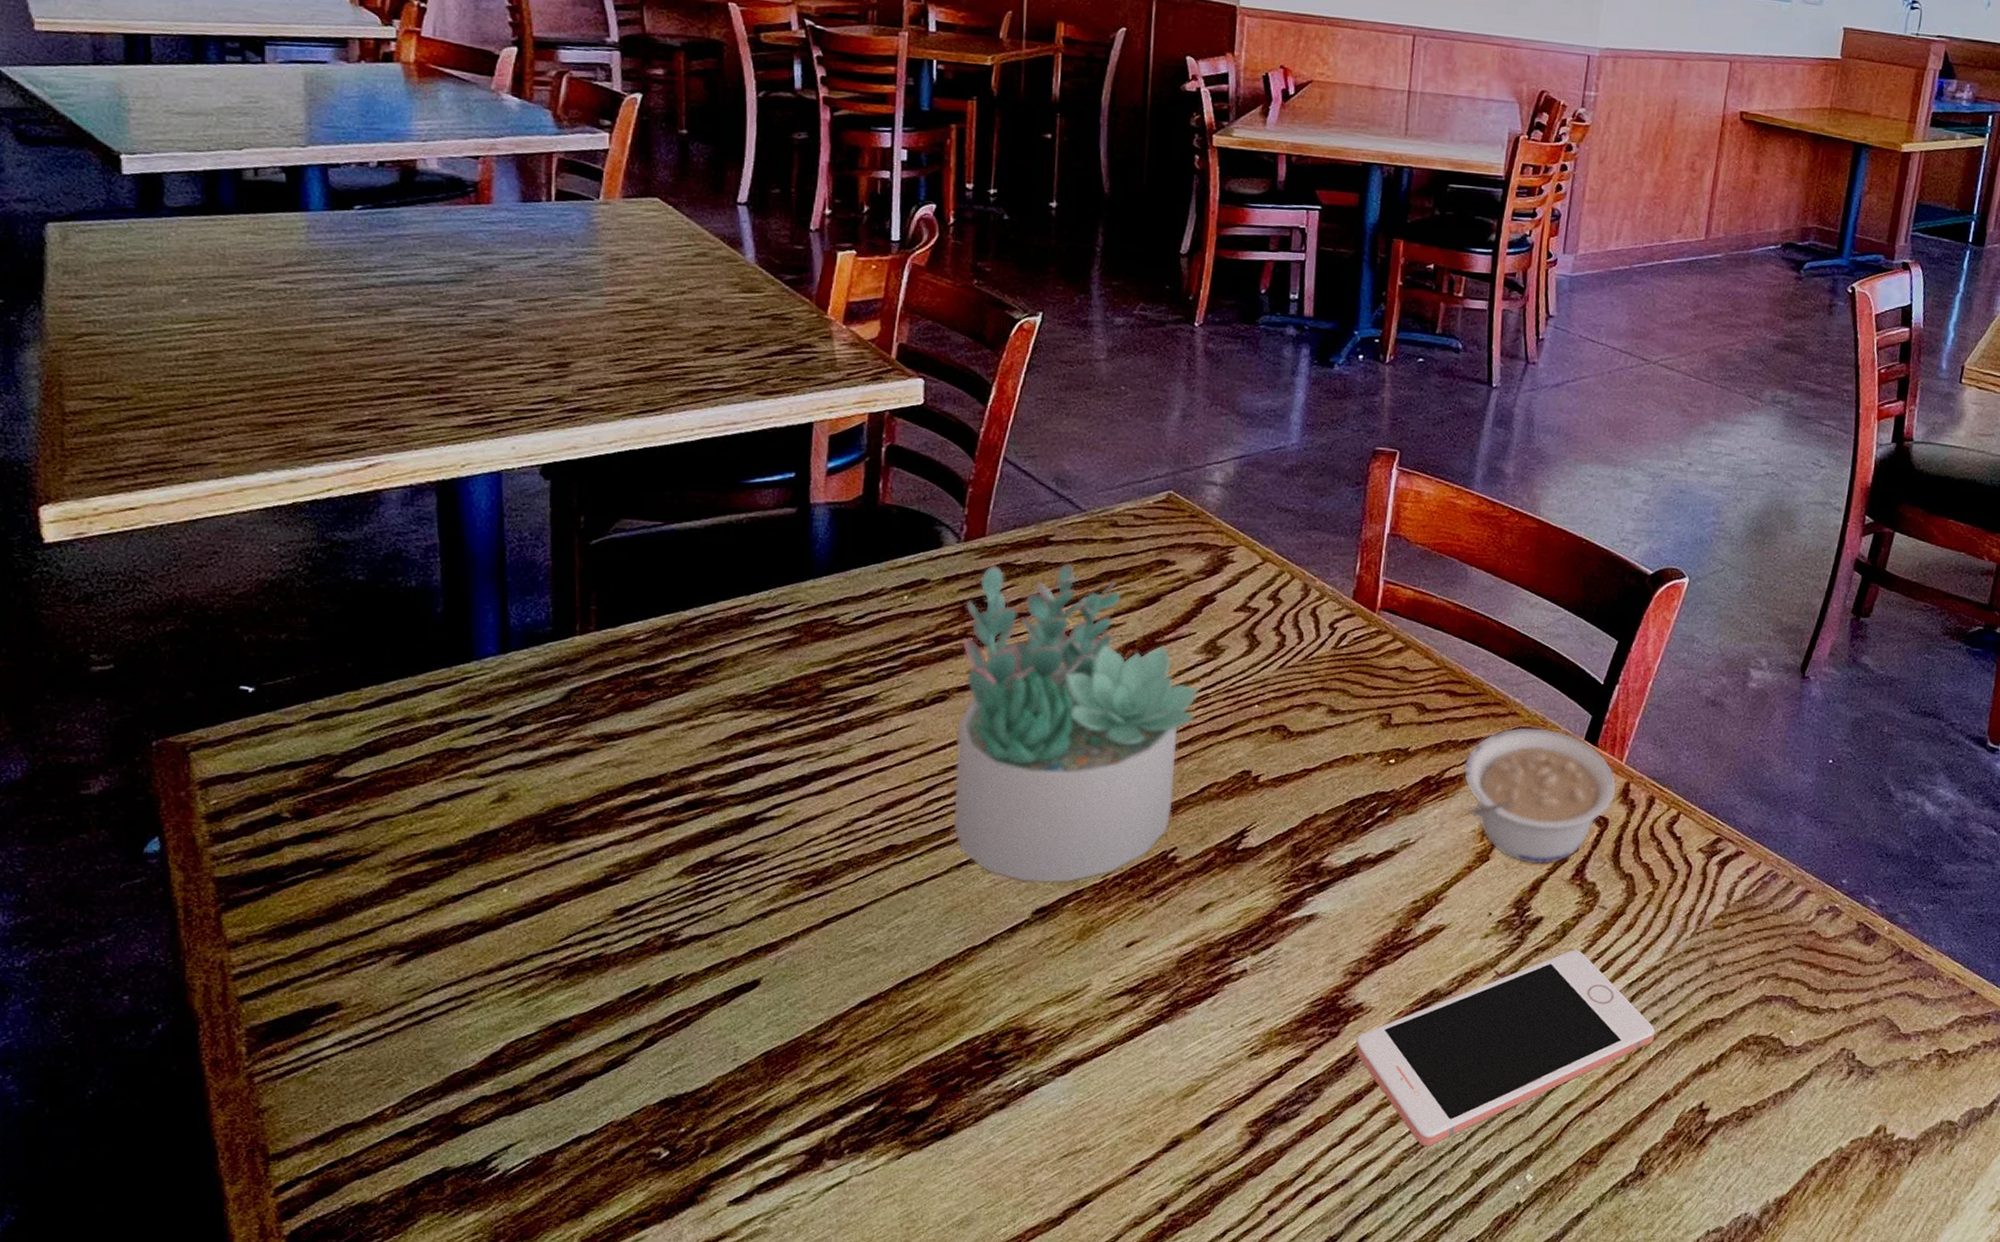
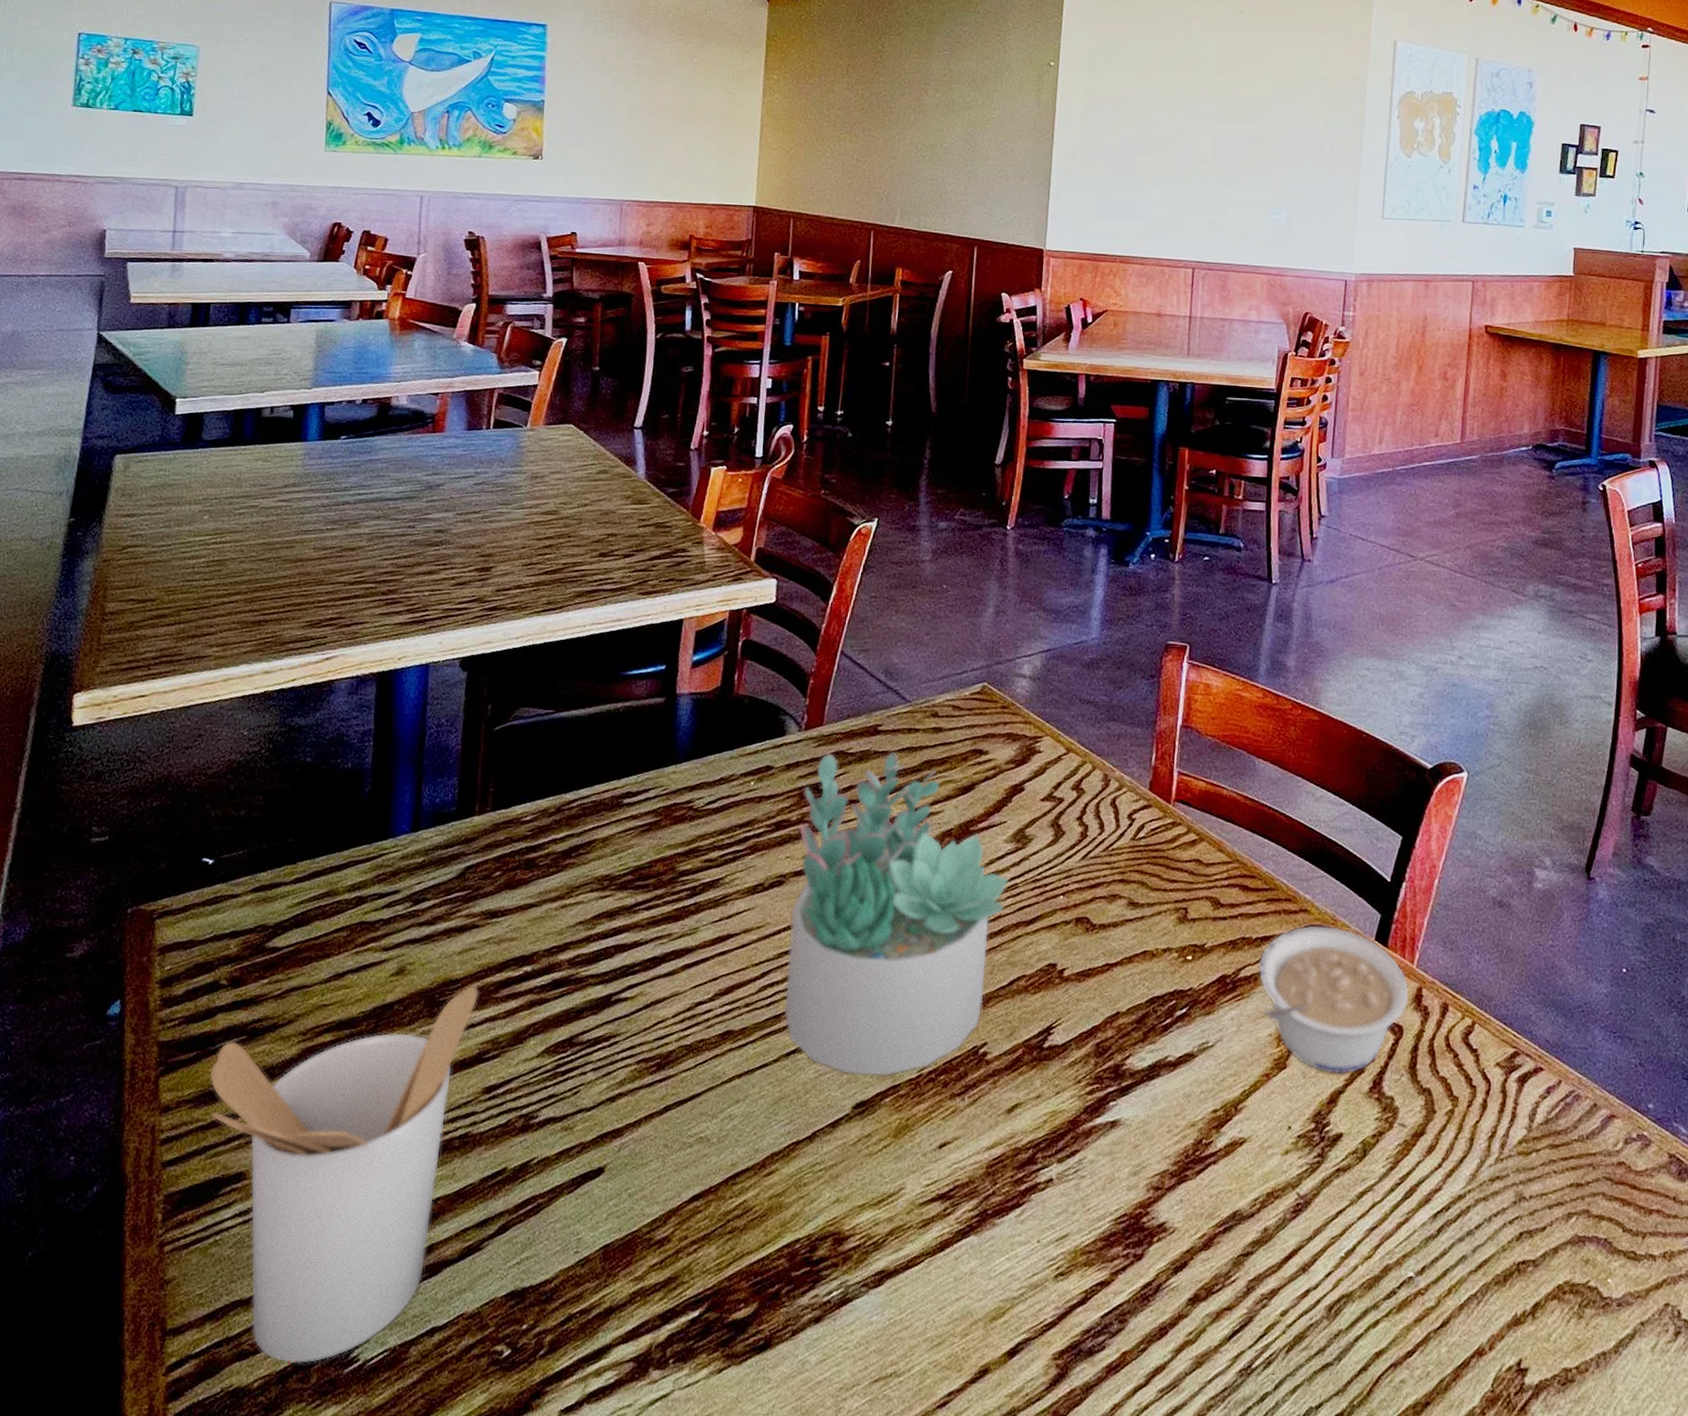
utensil holder: none [282,810,599,1178] -> present [209,985,479,1364]
cell phone: present [1356,950,1656,1146] -> none [1160,1172,1465,1395]

